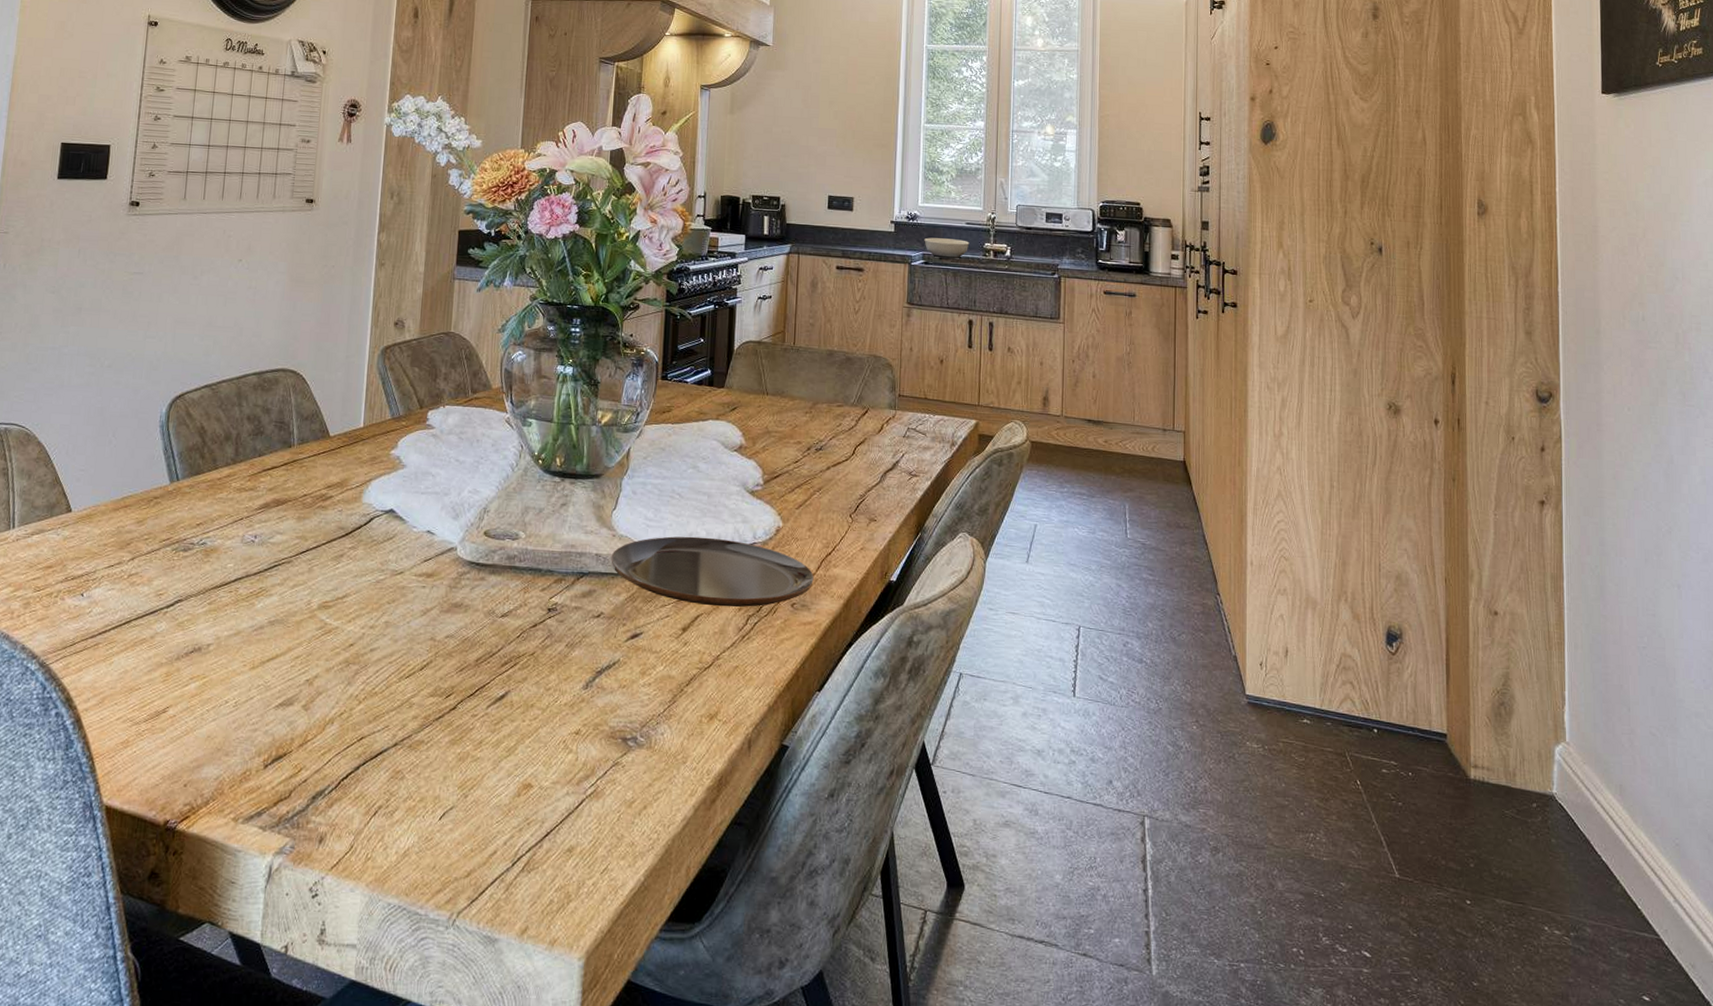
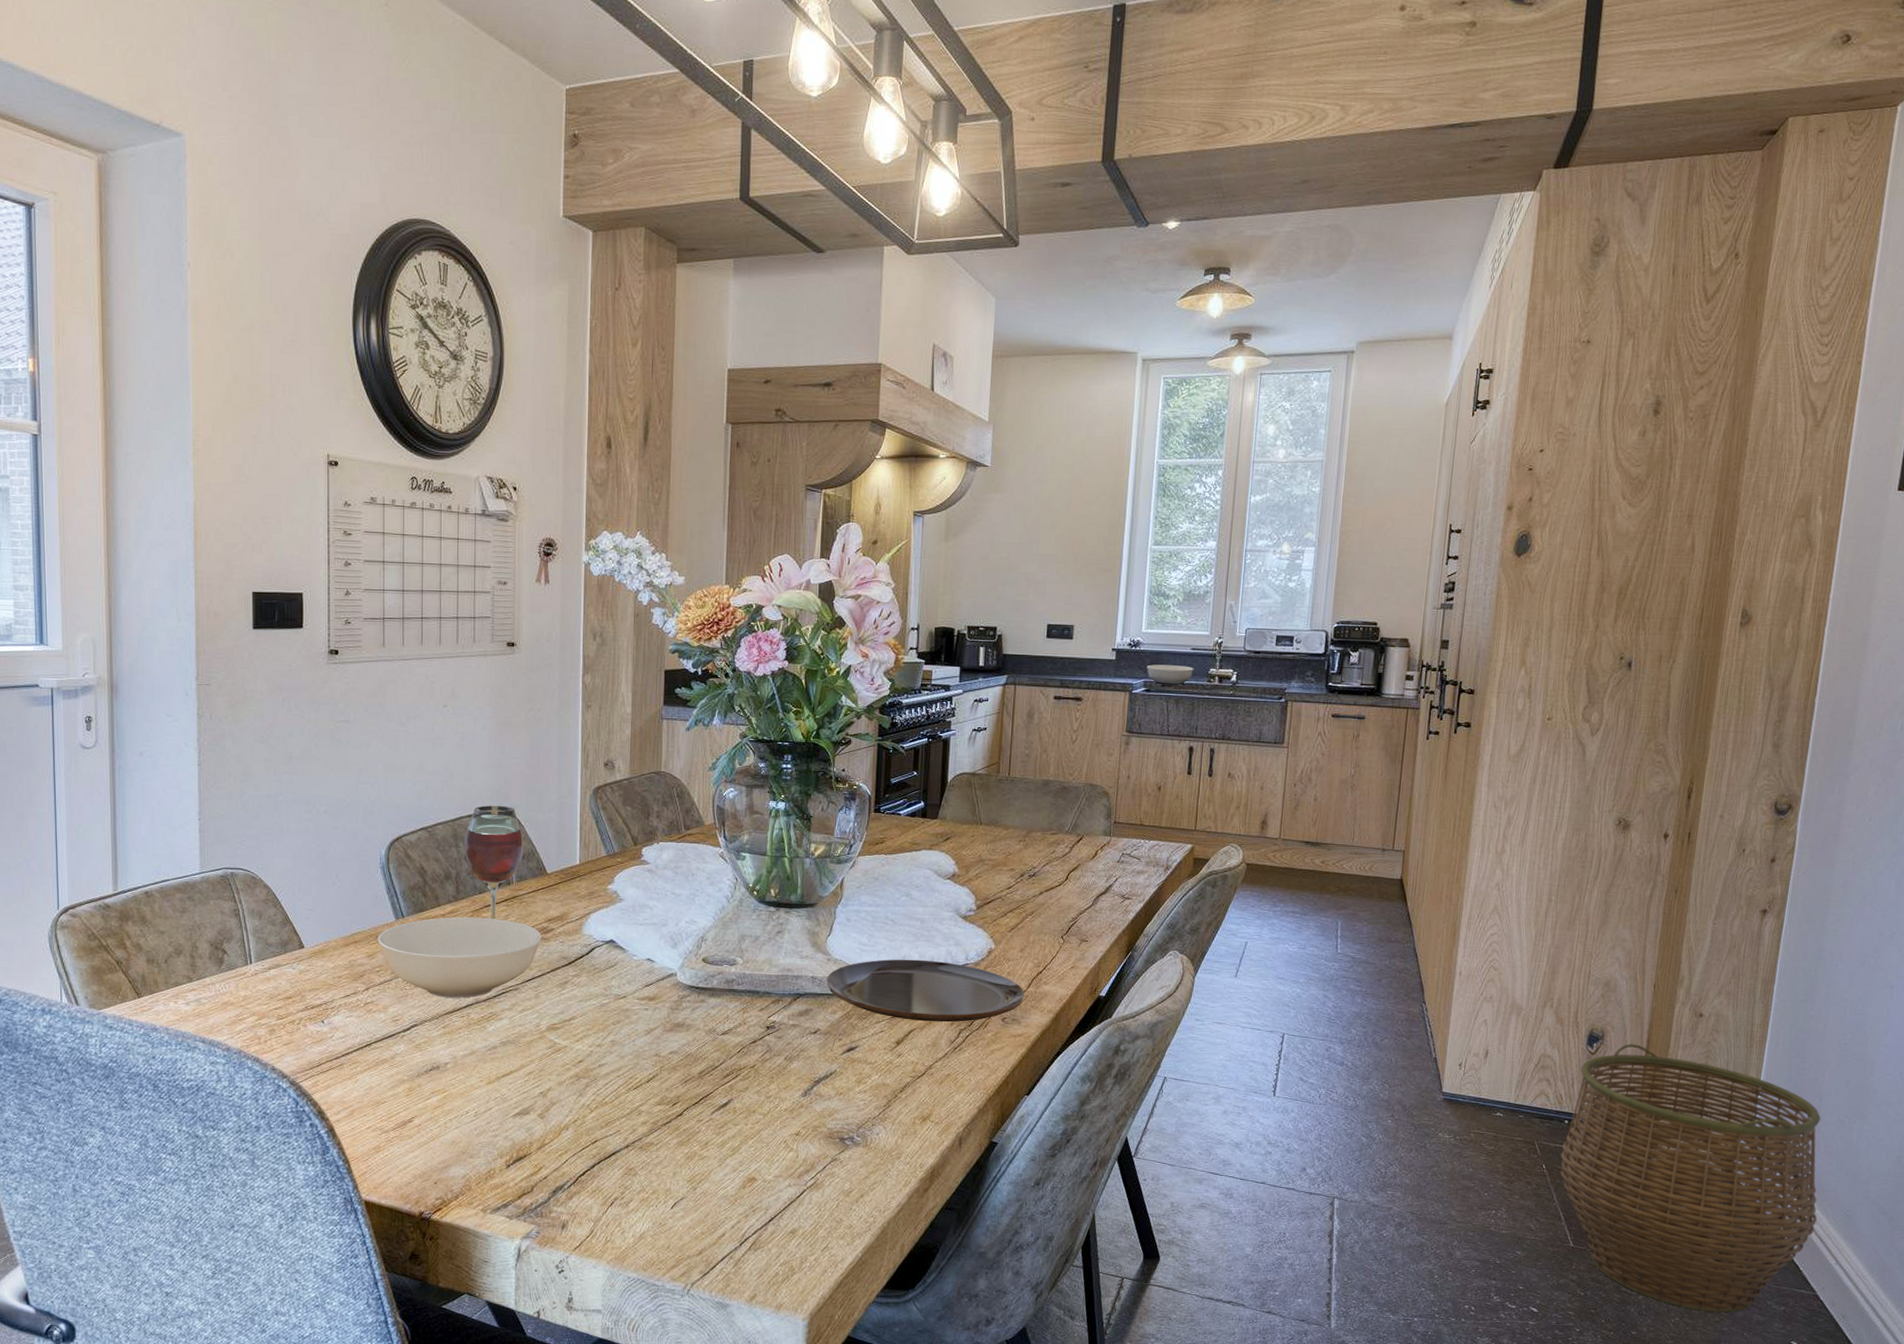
bowl: none [149,481,320,571] -> present [377,916,542,998]
wineglass: none [247,363,308,485] -> present [465,805,524,920]
basket: none [1374,644,1647,960] -> present [1560,1044,1821,1313]

